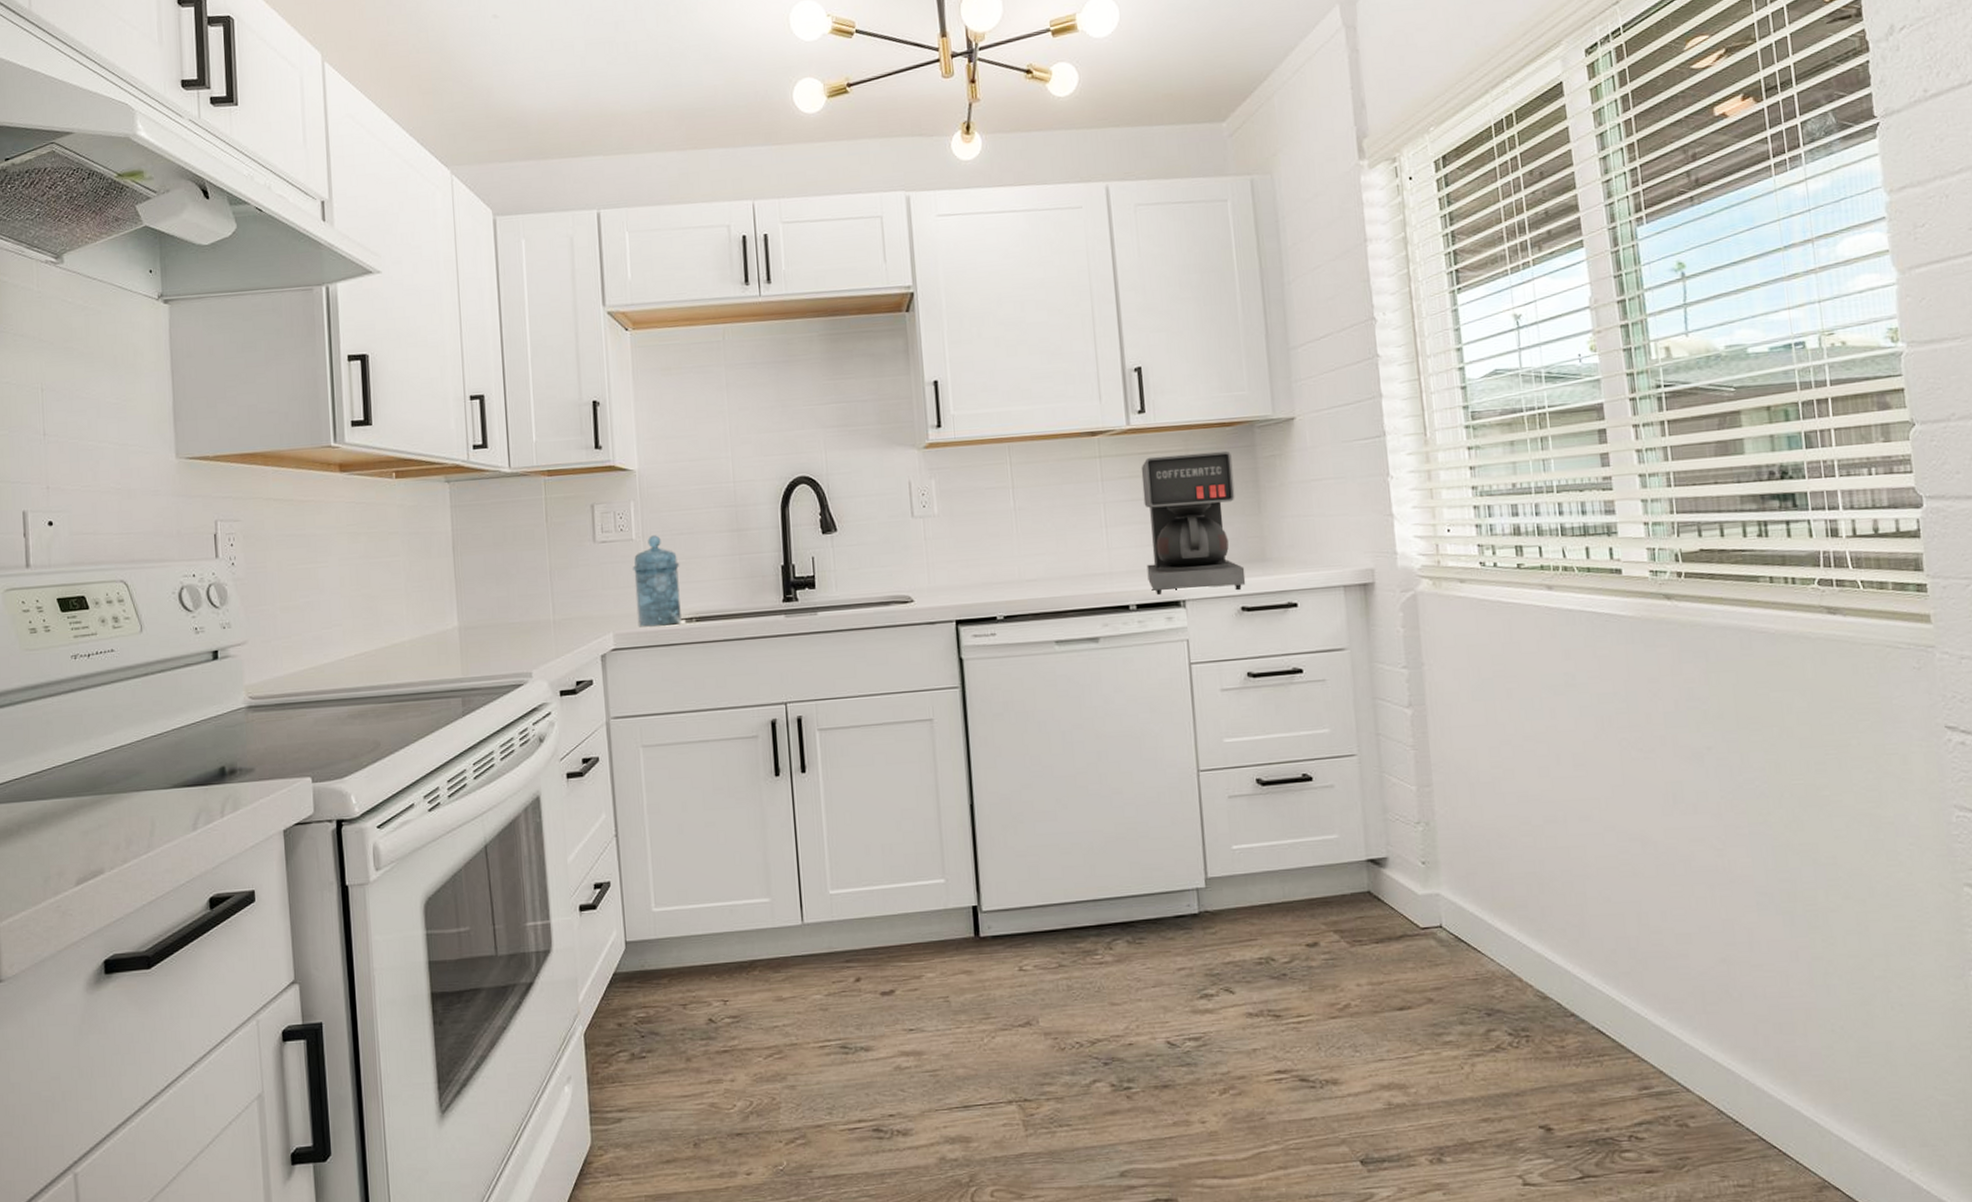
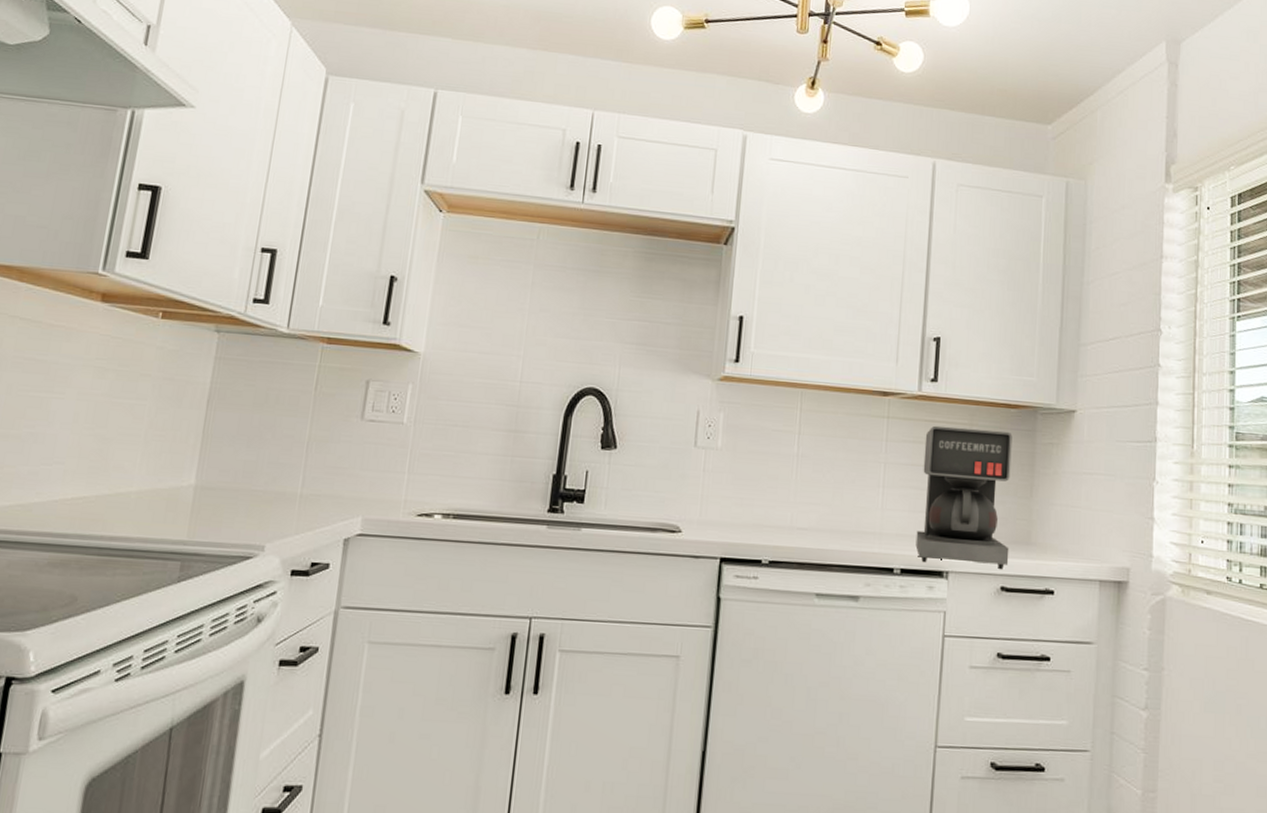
canister: present [632,535,682,627] -> none [390,422,448,518]

